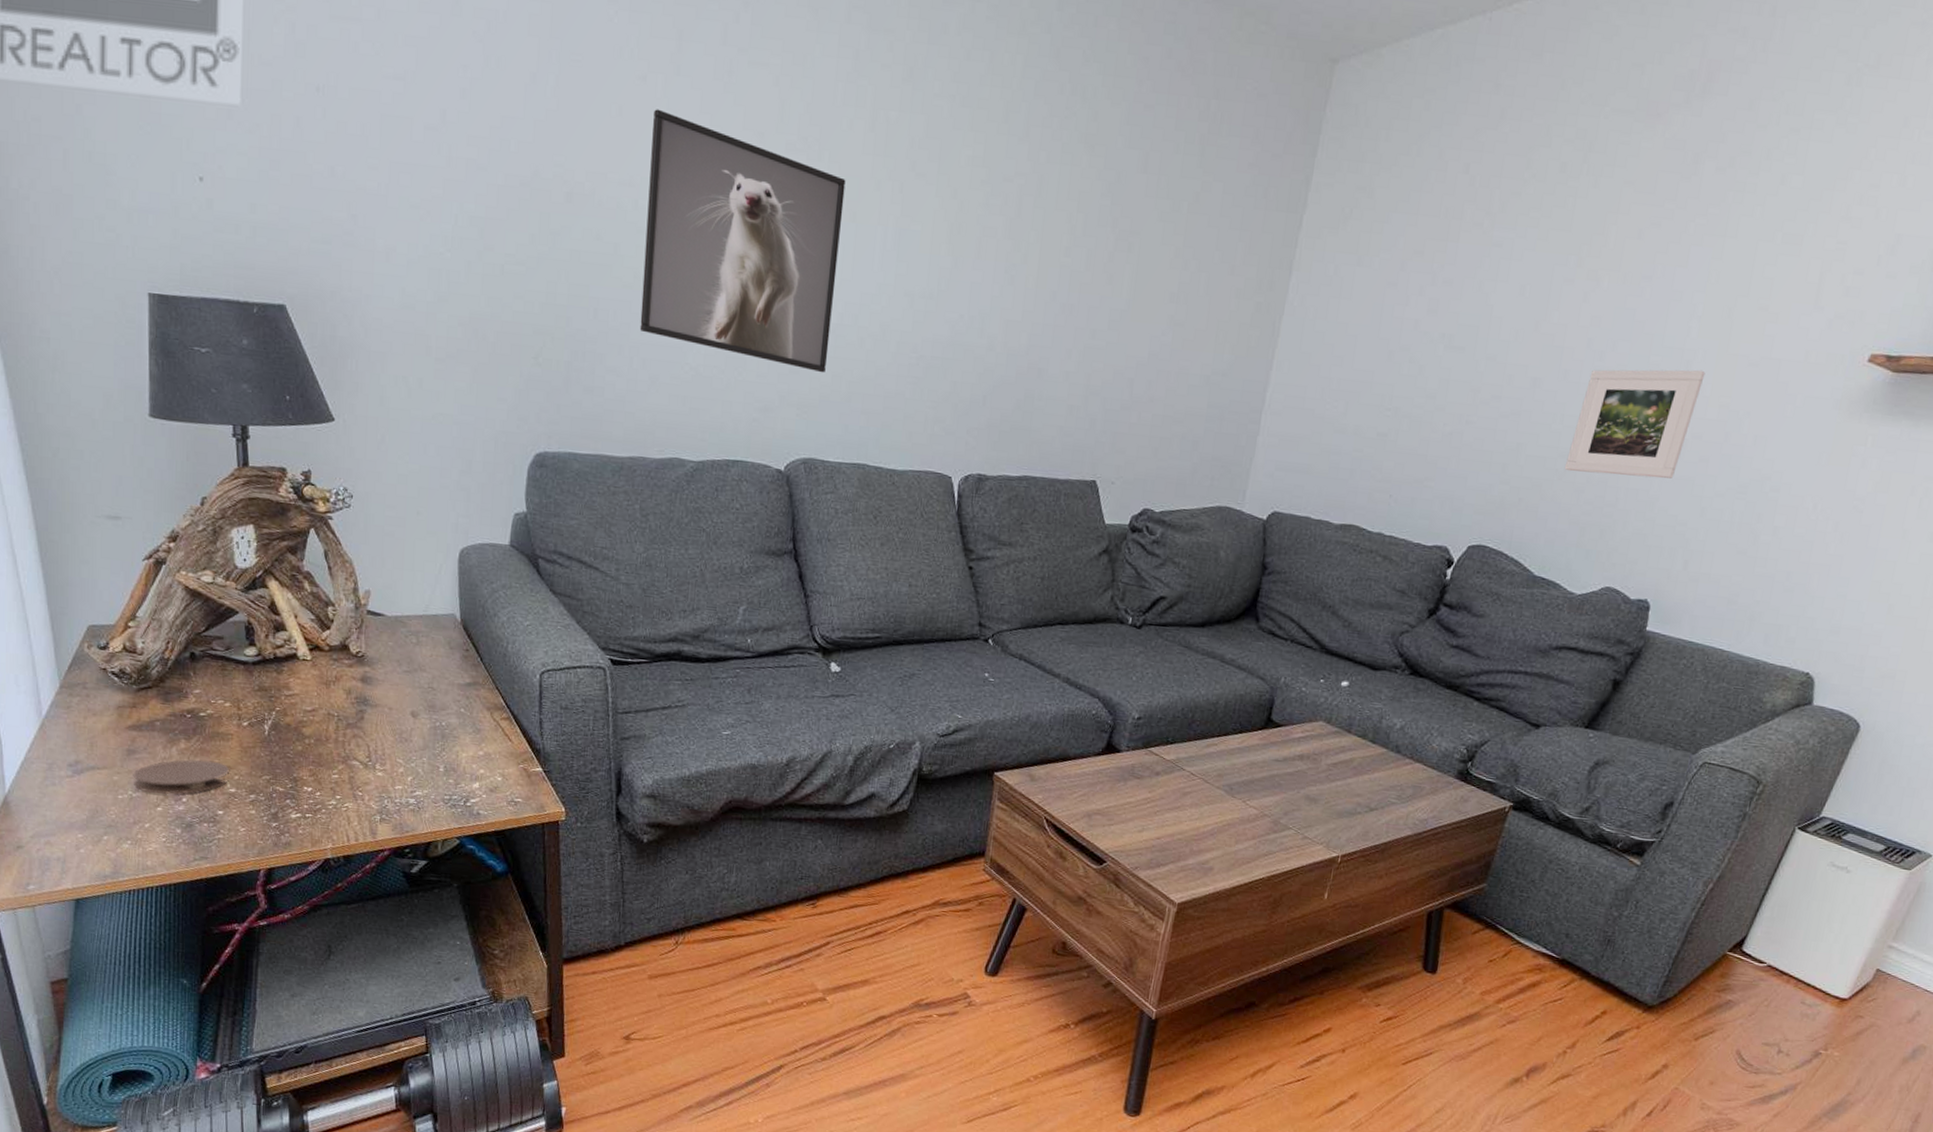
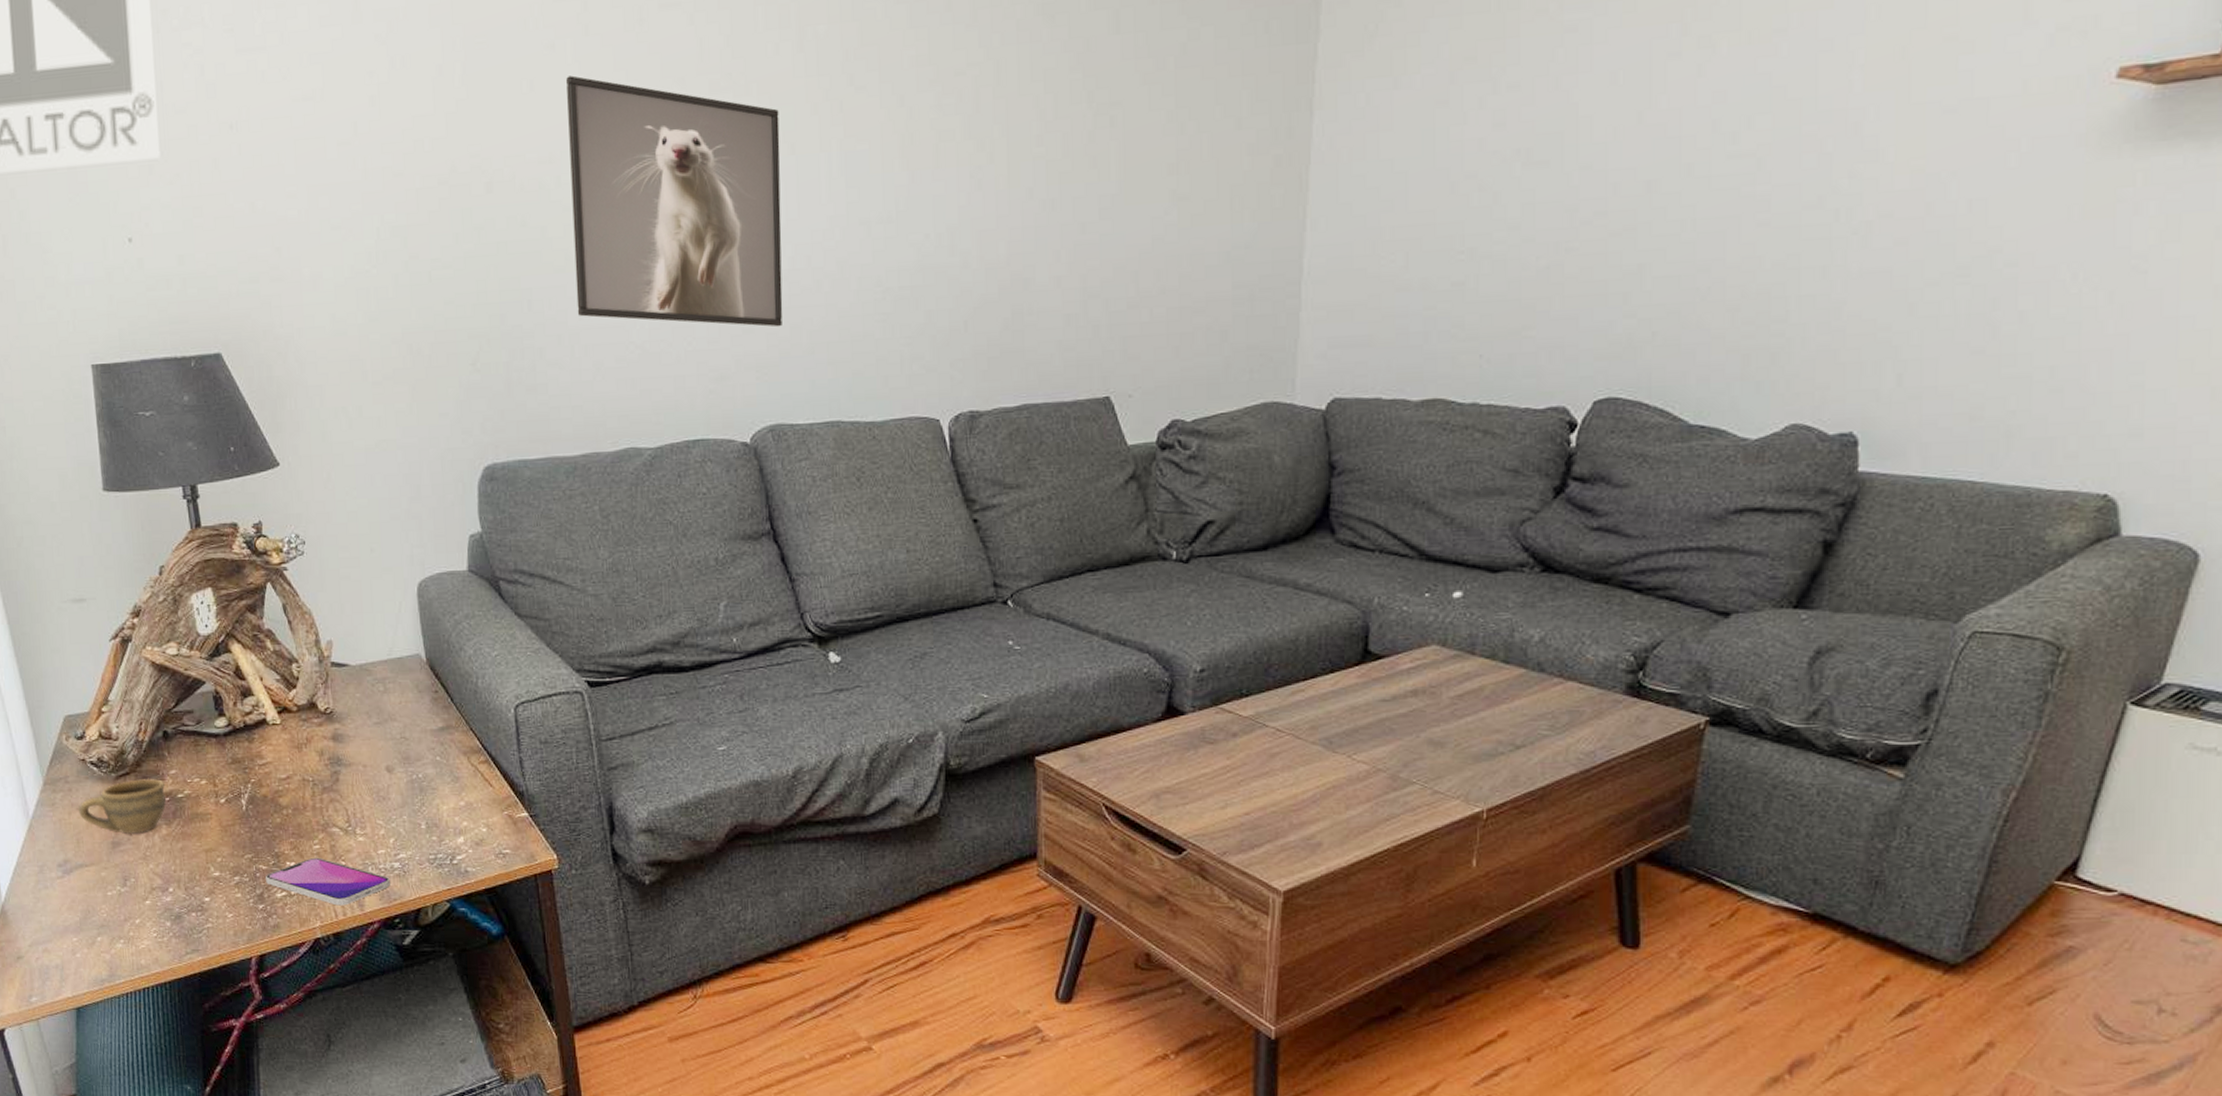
cup: none [95,694,187,745] -> present [79,778,166,835]
coaster: present [133,759,230,795] -> none [119,845,212,887]
smartphone: none [282,785,404,832] -> present [266,857,390,906]
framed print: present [1564,369,1706,479] -> none [1707,130,1883,288]

